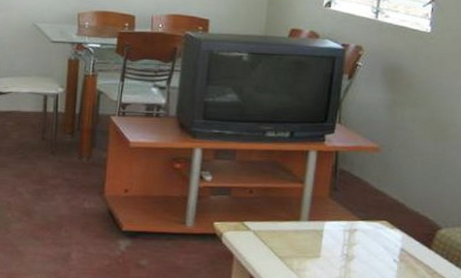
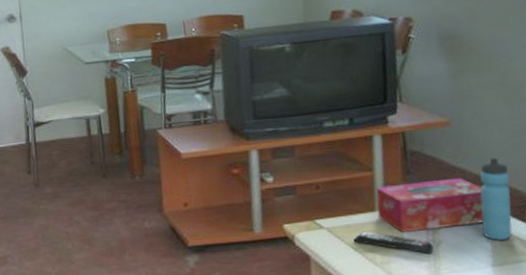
remote control: none [275,238,346,266] -> present [353,231,434,254]
tissue box: none [301,198,398,246] -> present [376,177,484,233]
water bottle: none [392,186,424,263] -> present [480,157,512,241]

